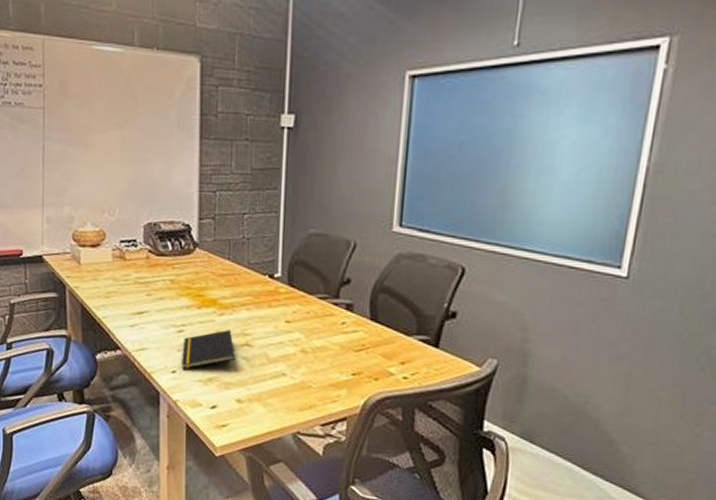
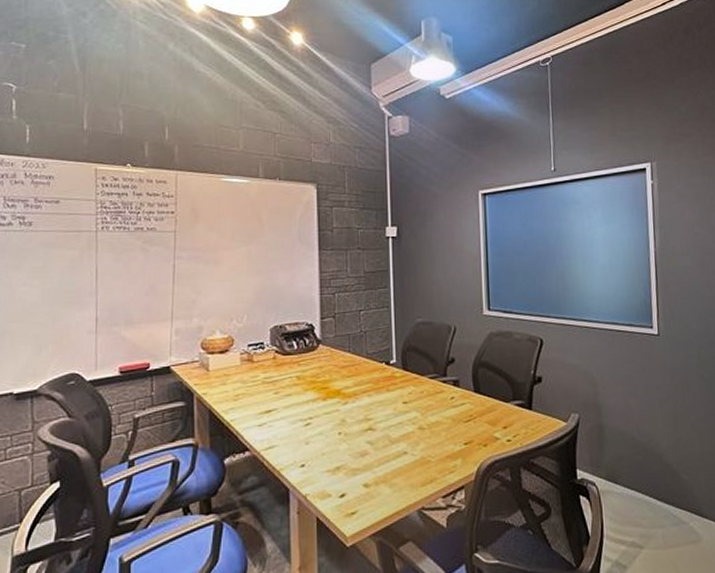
notepad: present [182,330,236,369] -> none [310,417,360,461]

